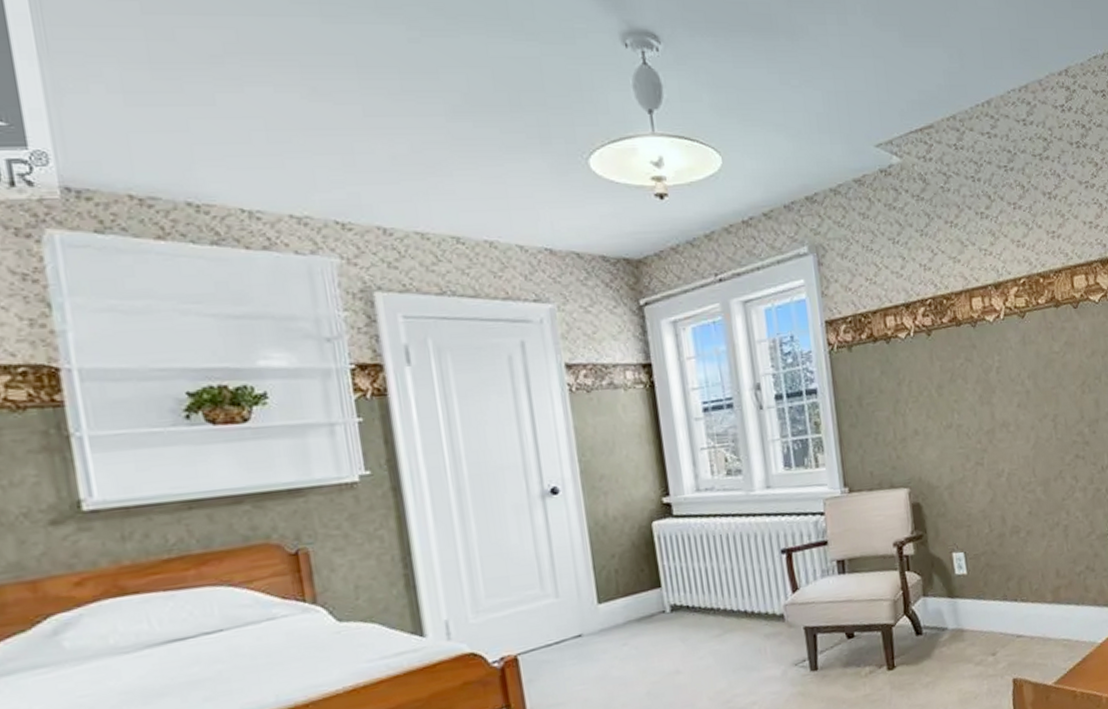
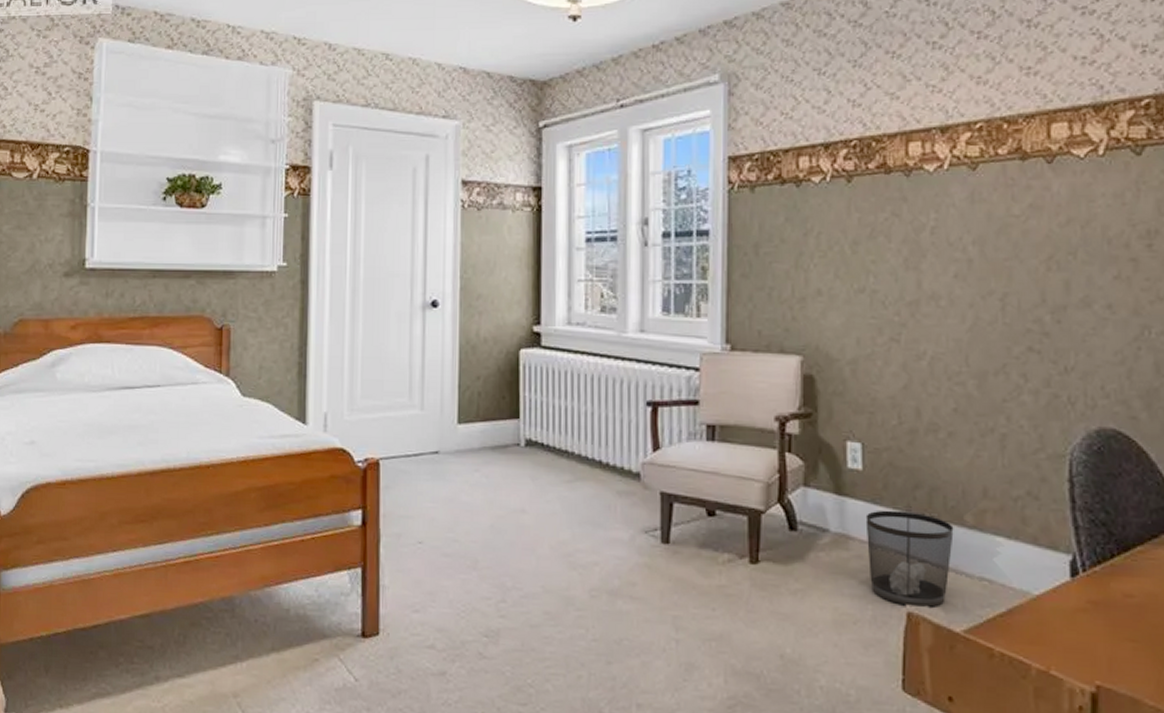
waste bin: none [974,599,1040,675] -> present [865,510,954,607]

